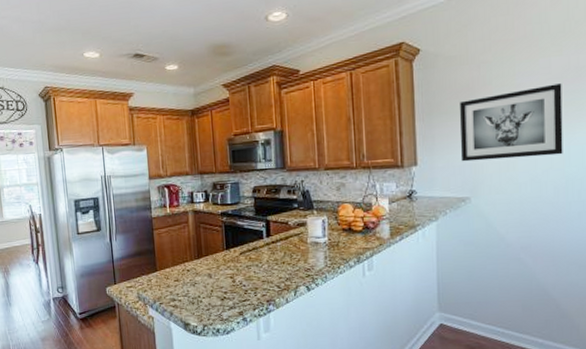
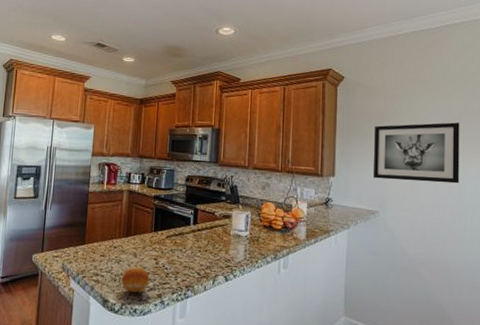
fruit: none [199,287,229,313] -> present [121,266,150,293]

